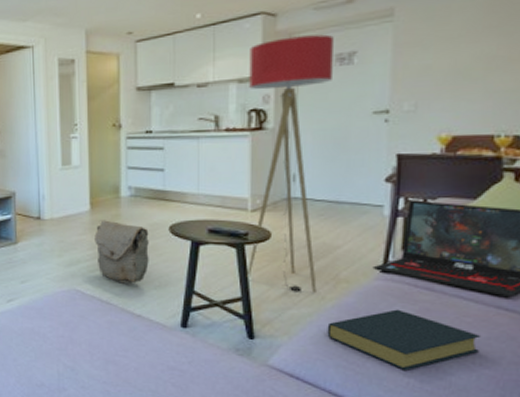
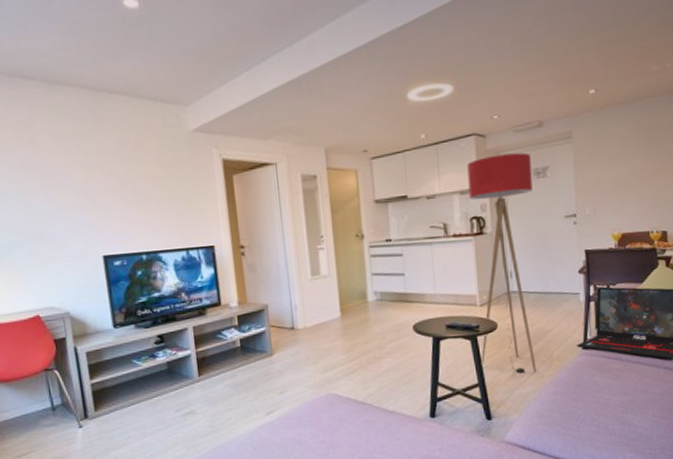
bag: present [94,220,149,285] -> none [346,324,398,384]
hardback book: present [327,309,482,370] -> none [547,378,657,430]

